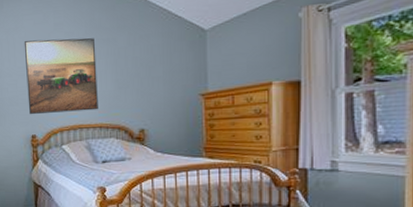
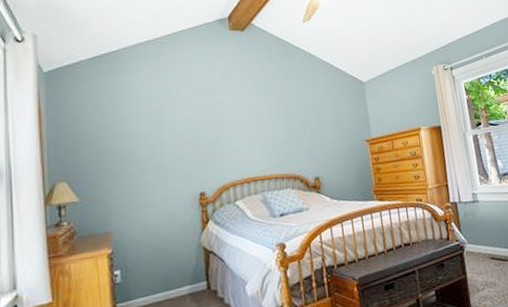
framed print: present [24,38,98,115] -> none [188,87,272,170]

